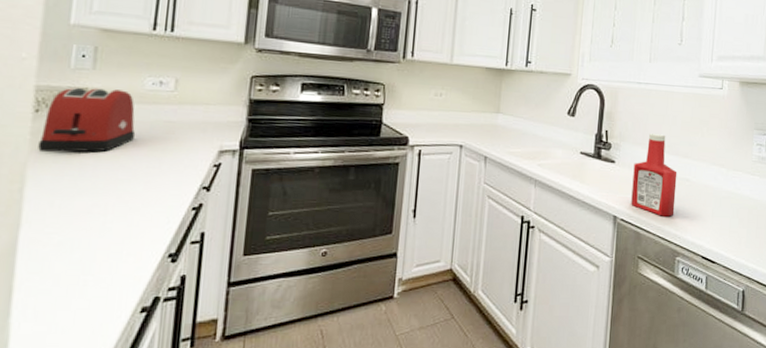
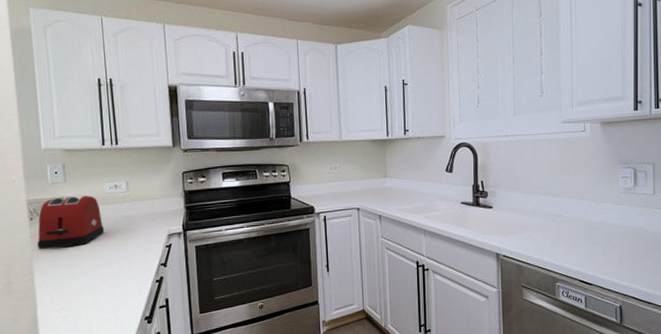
ketchup bottle: present [631,133,677,217] -> none [510,178,551,250]

